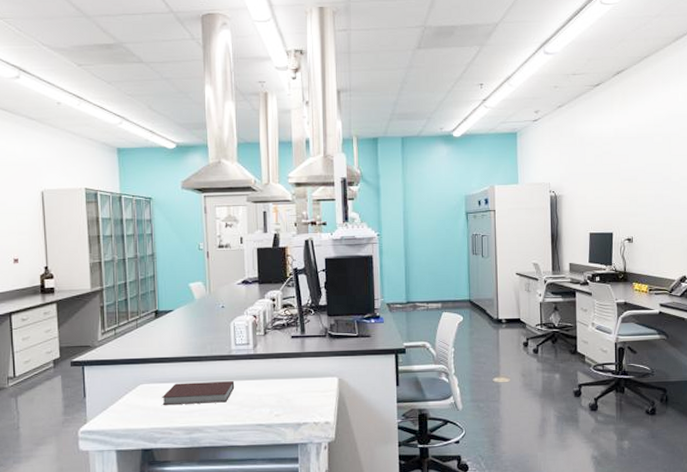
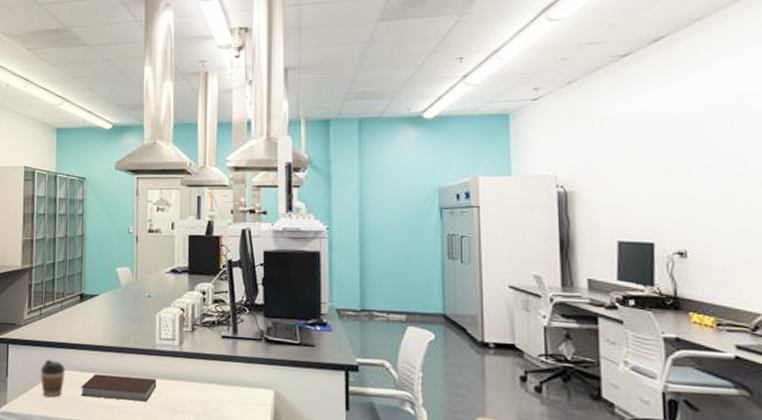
coffee cup: none [119,375,146,411] -> present [40,359,66,398]

